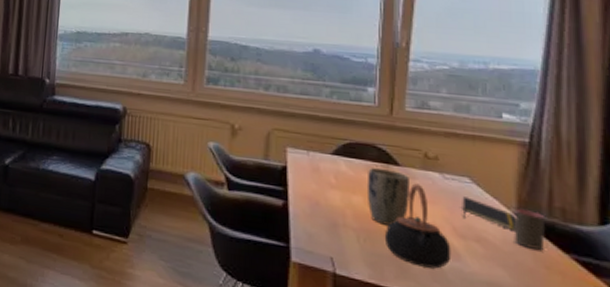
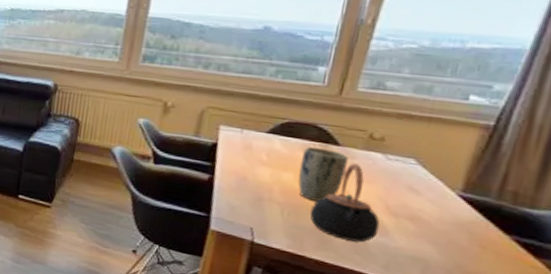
notepad: present [462,196,517,231] -> none [399,177,459,211]
cup: present [513,209,546,250] -> none [451,191,492,230]

